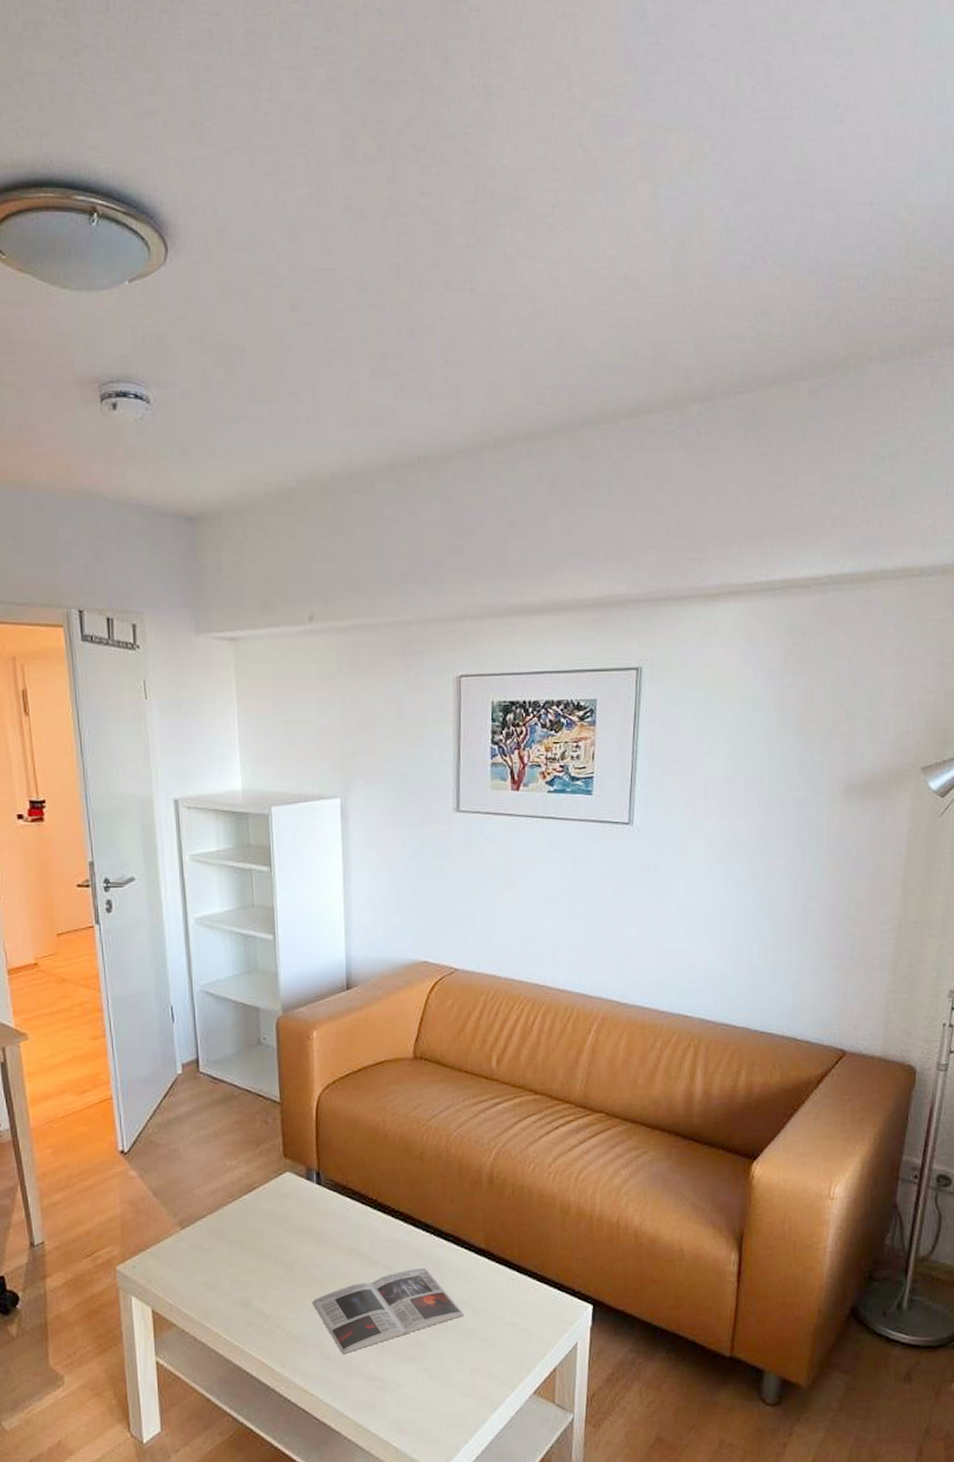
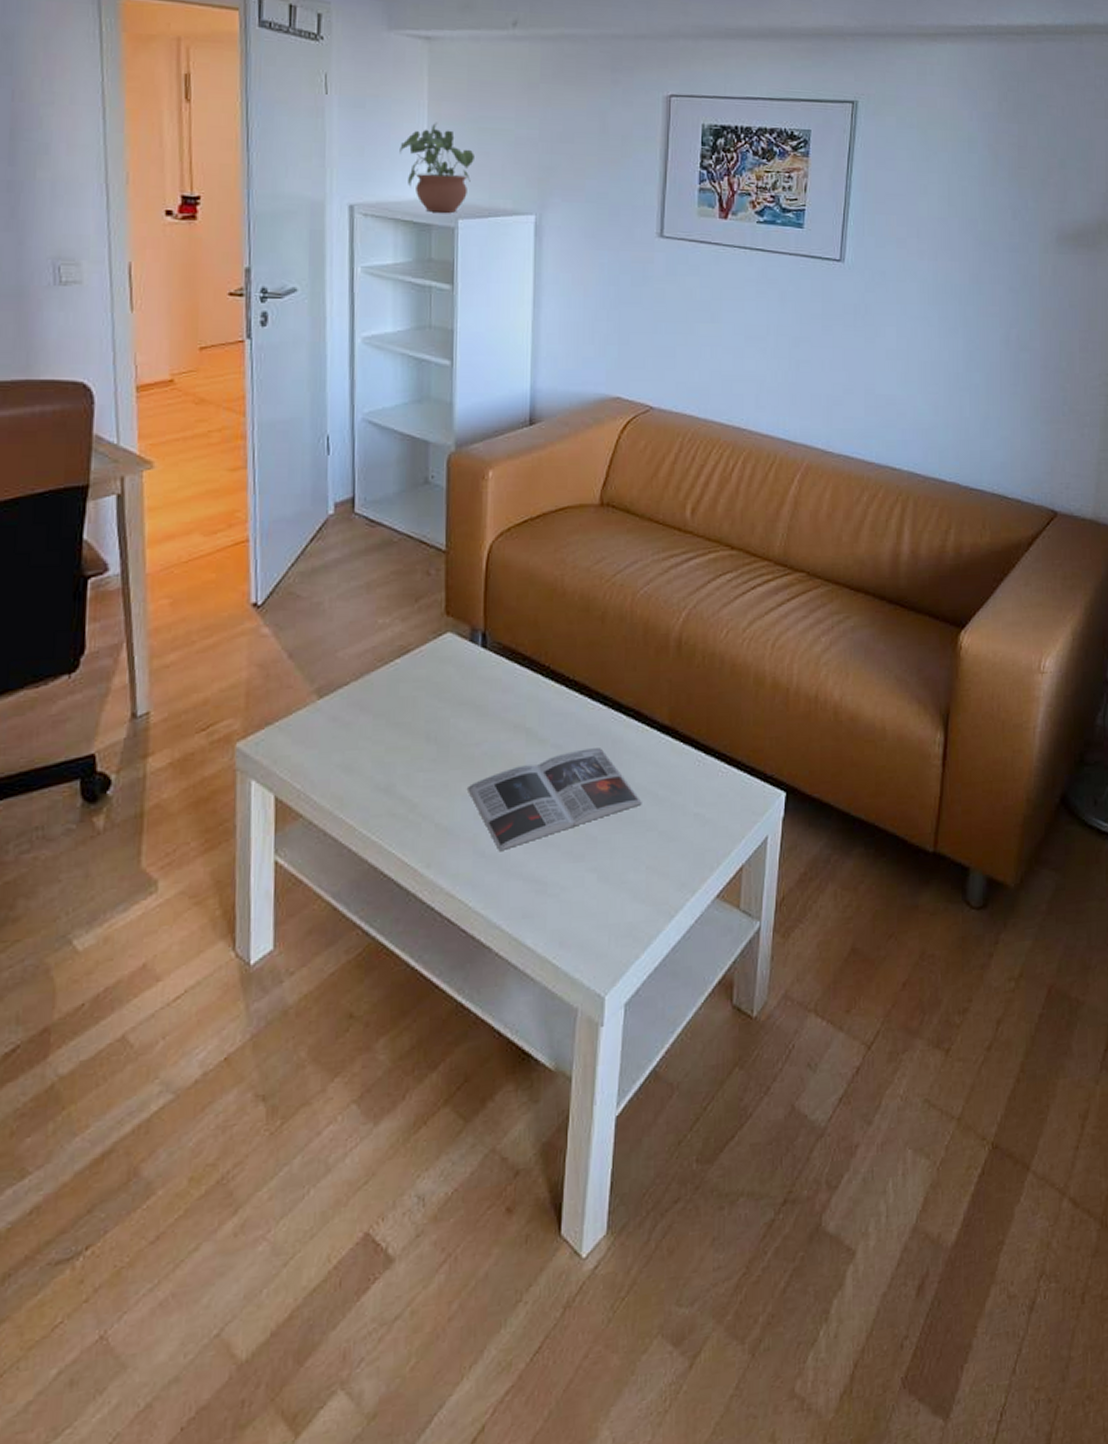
potted plant: none [215,717,282,801] -> present [399,122,474,213]

